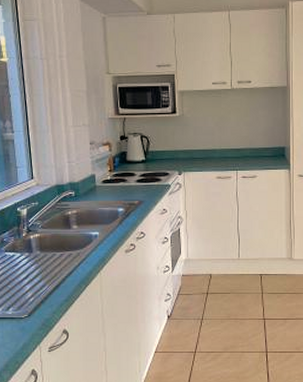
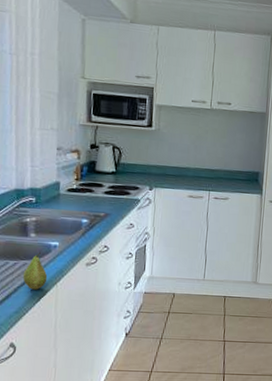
fruit: none [69,242,91,278] -> present [22,251,48,290]

